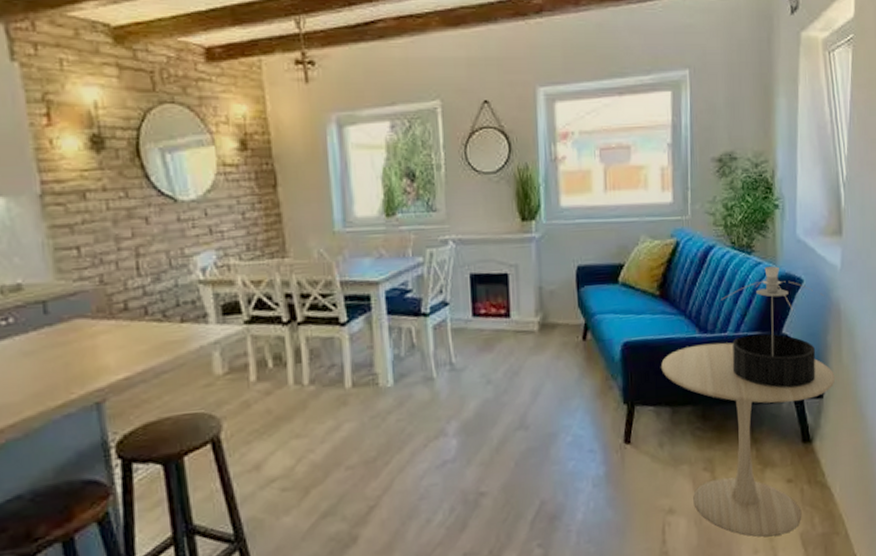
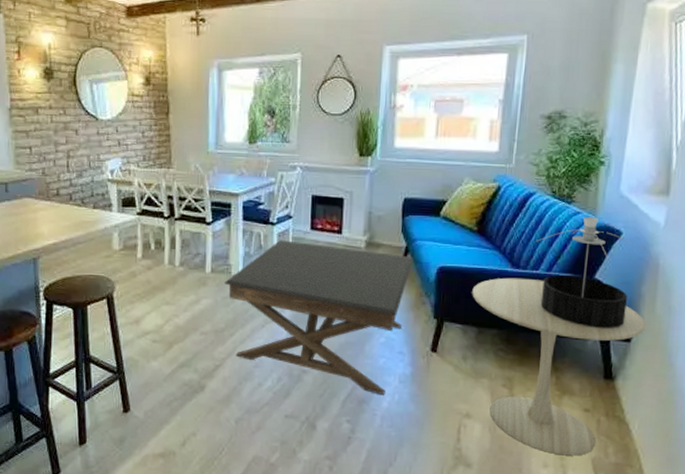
coffee table: none [371,333,595,506] -> present [225,240,414,395]

